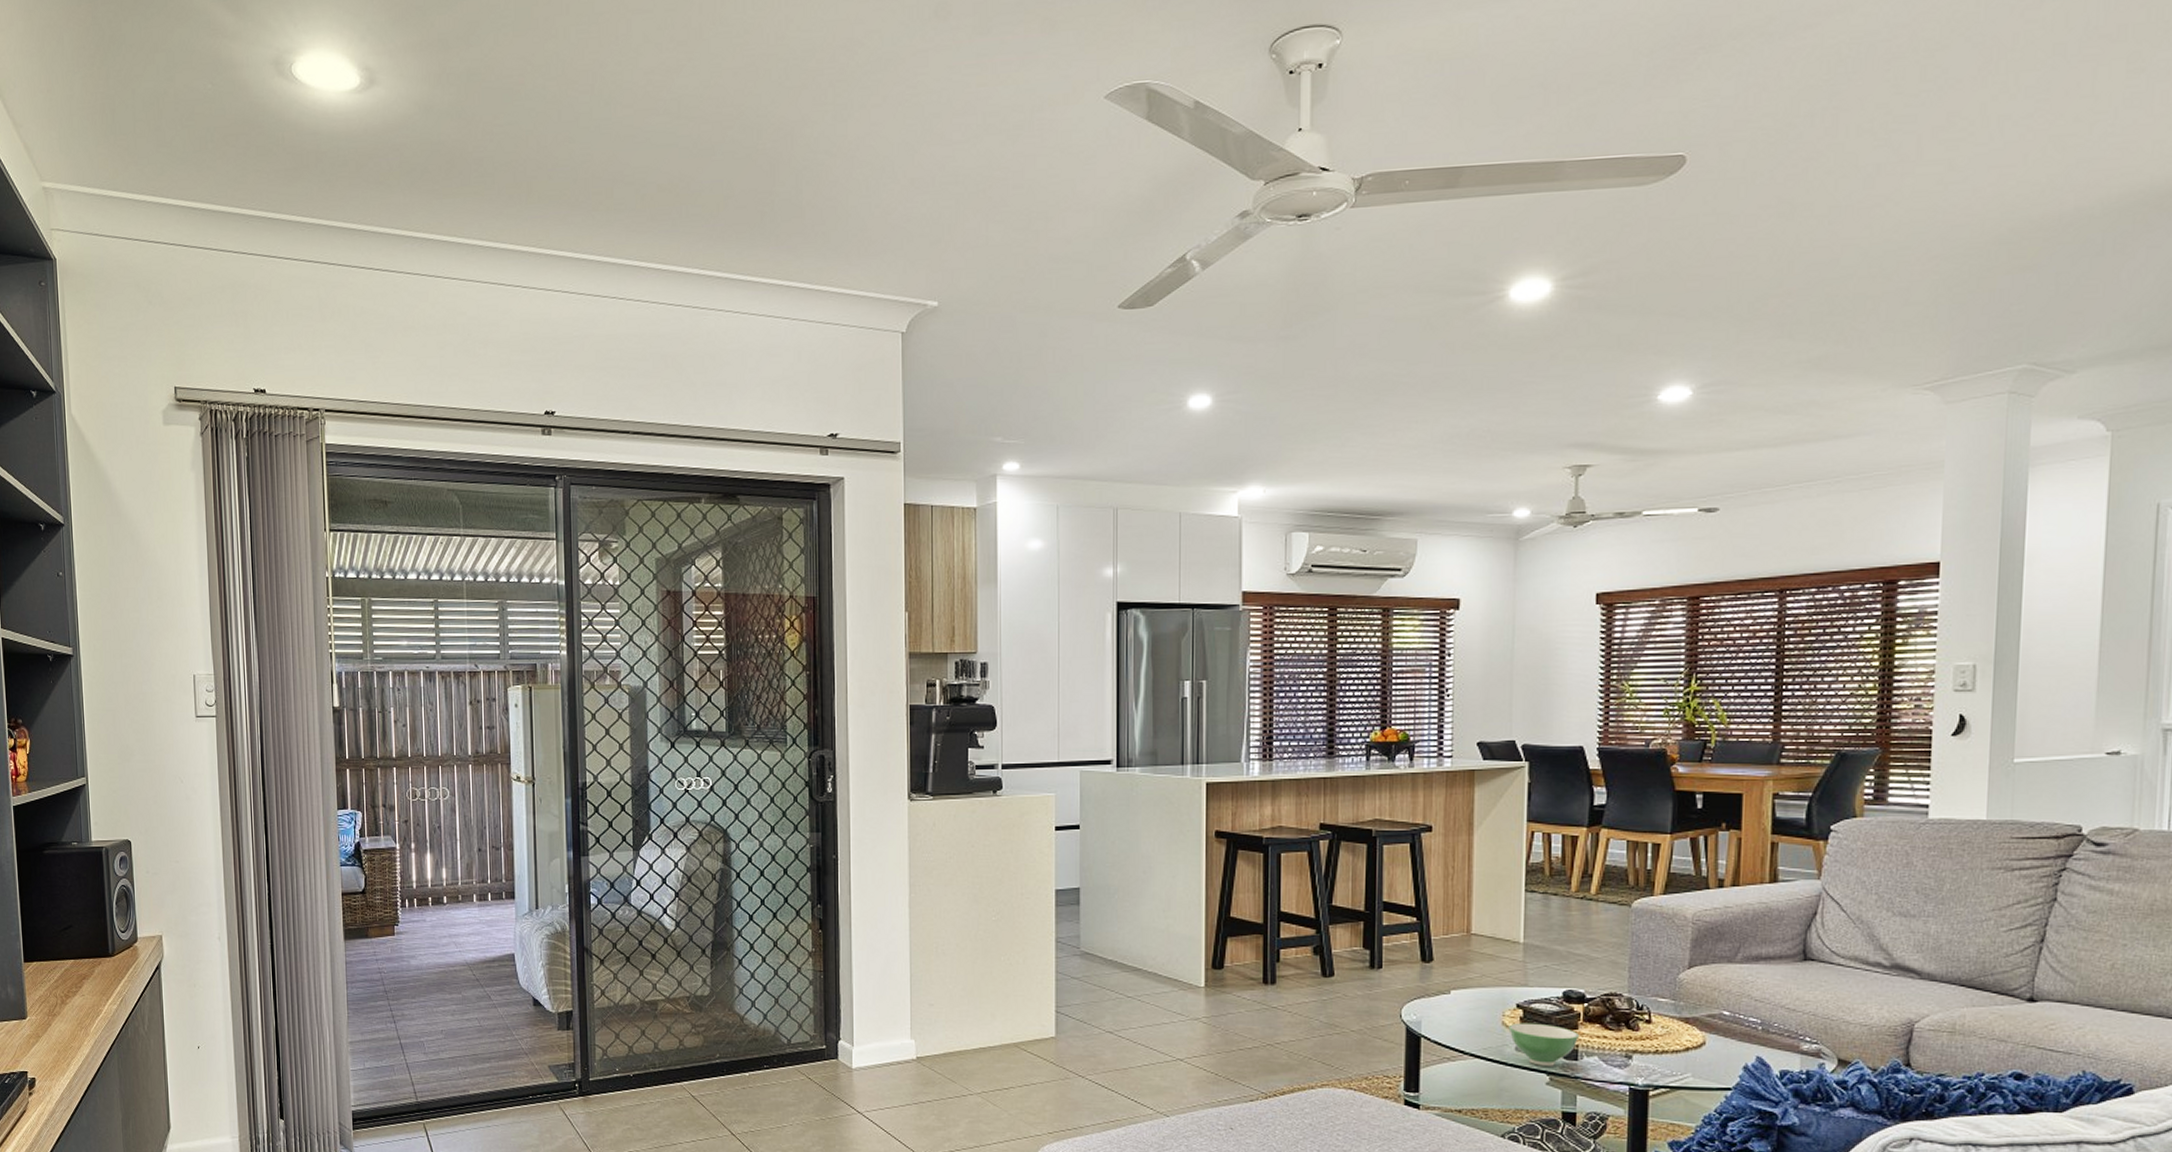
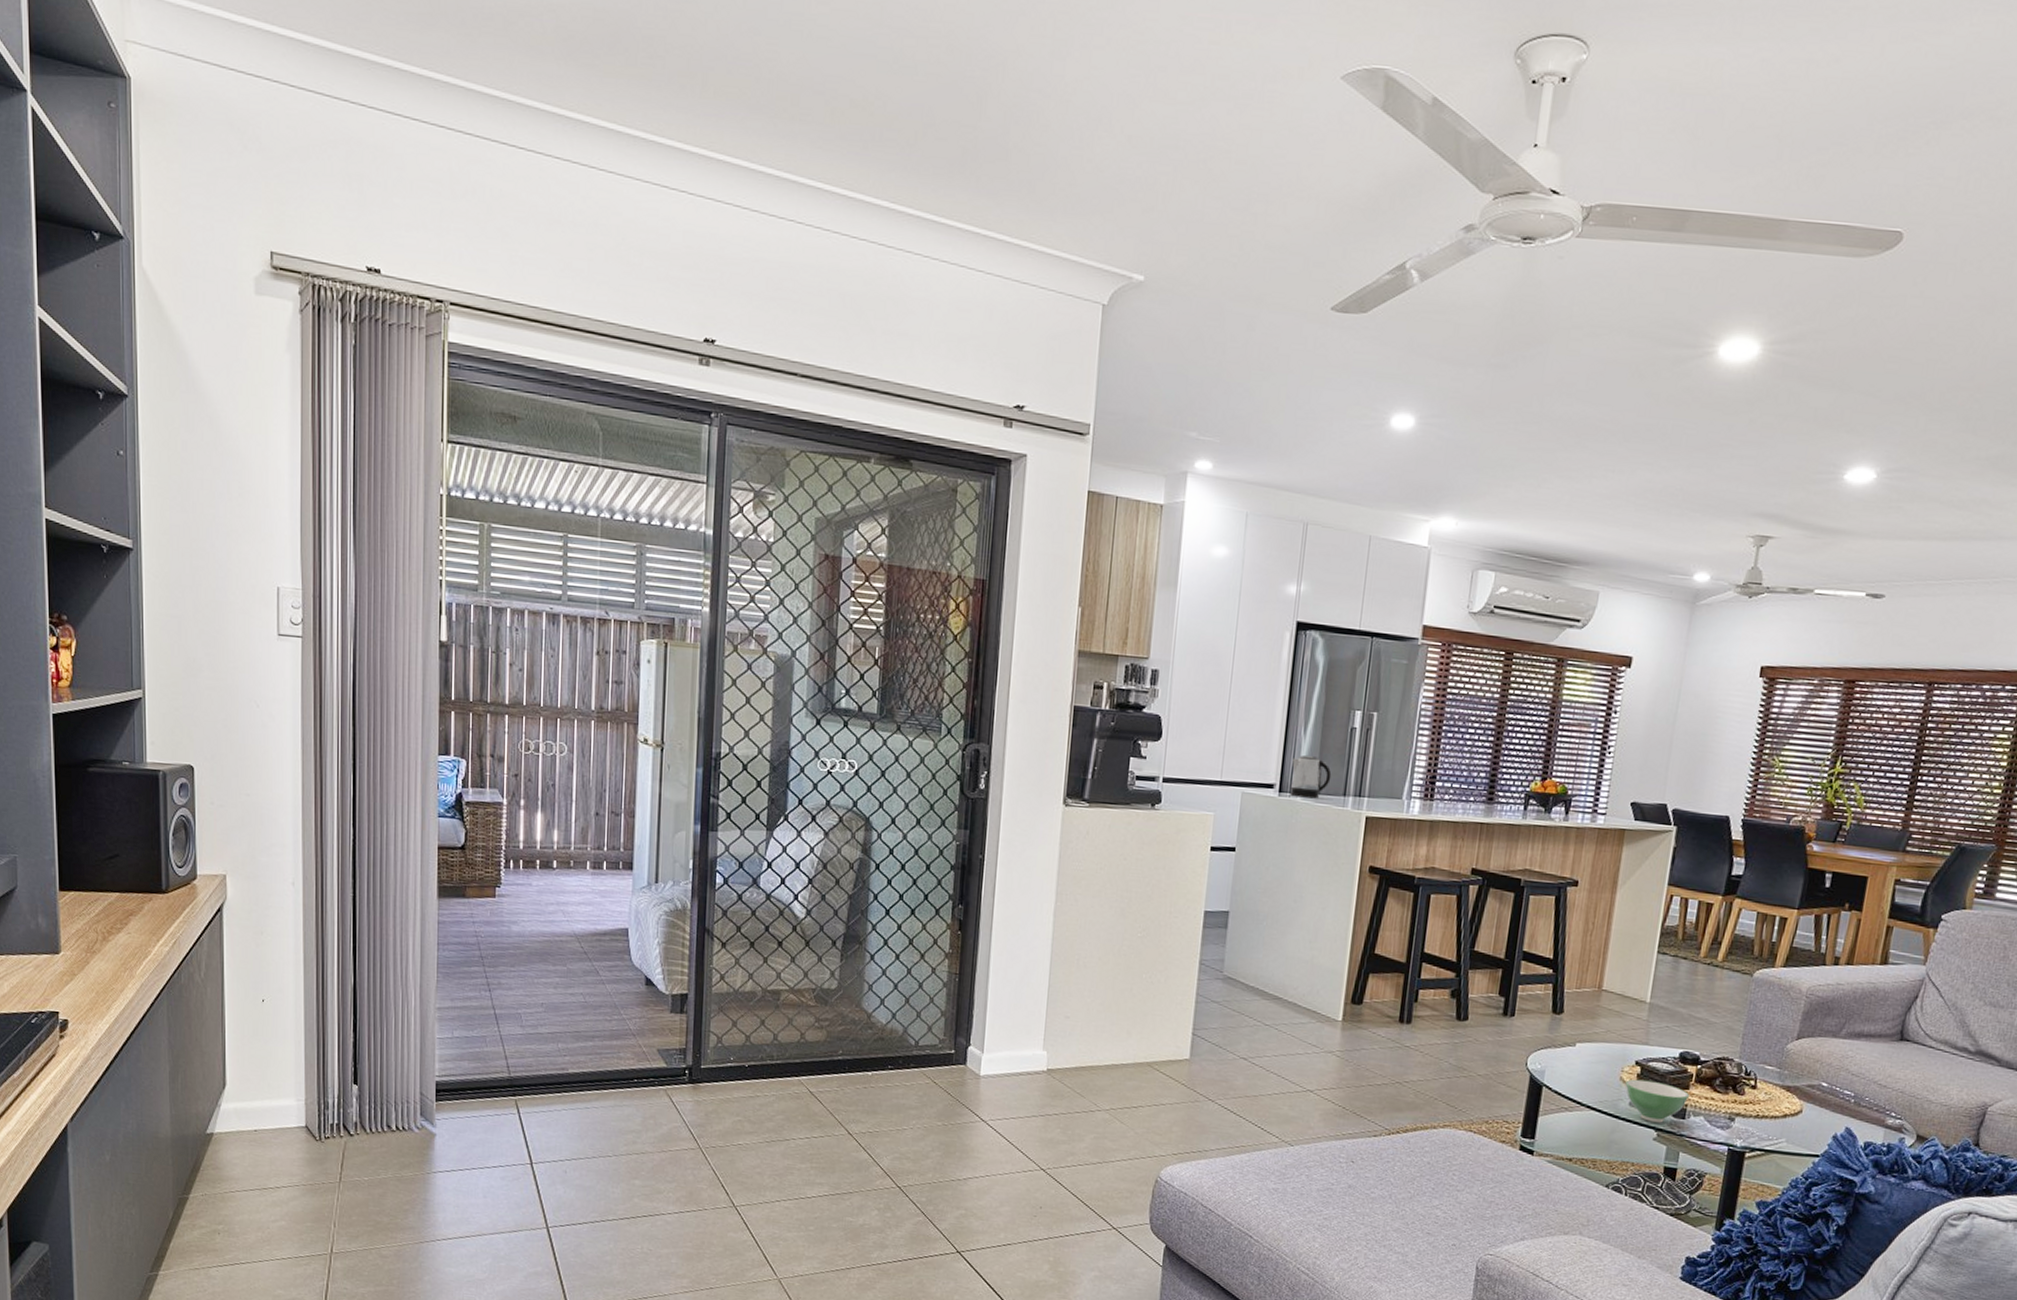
kettle: none [1127,728,1167,770] -> present [1290,754,1332,799]

